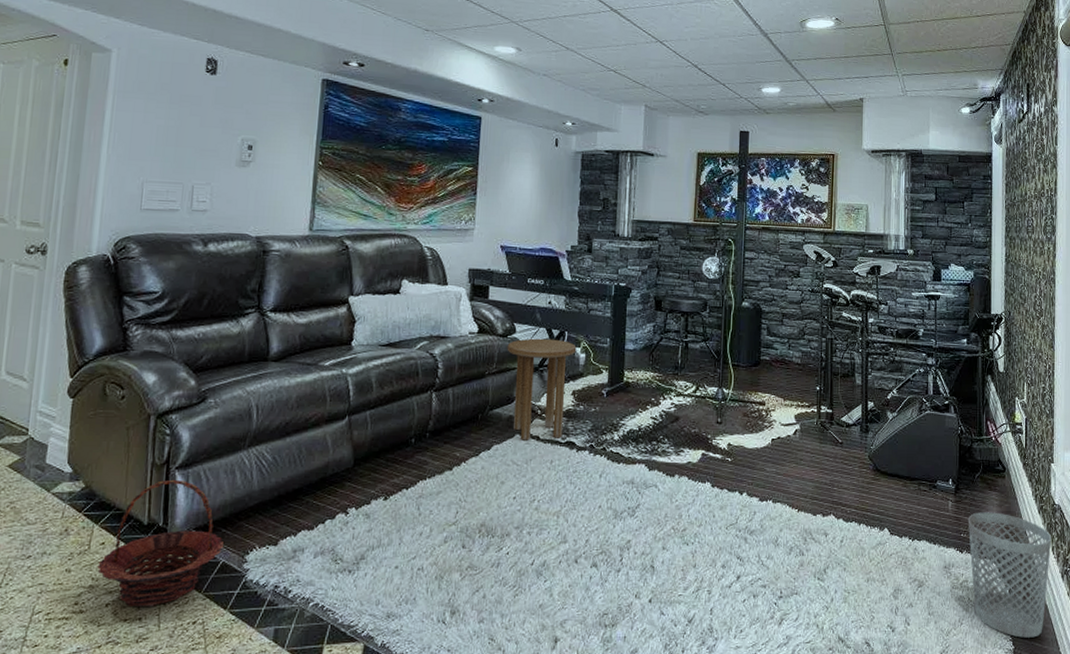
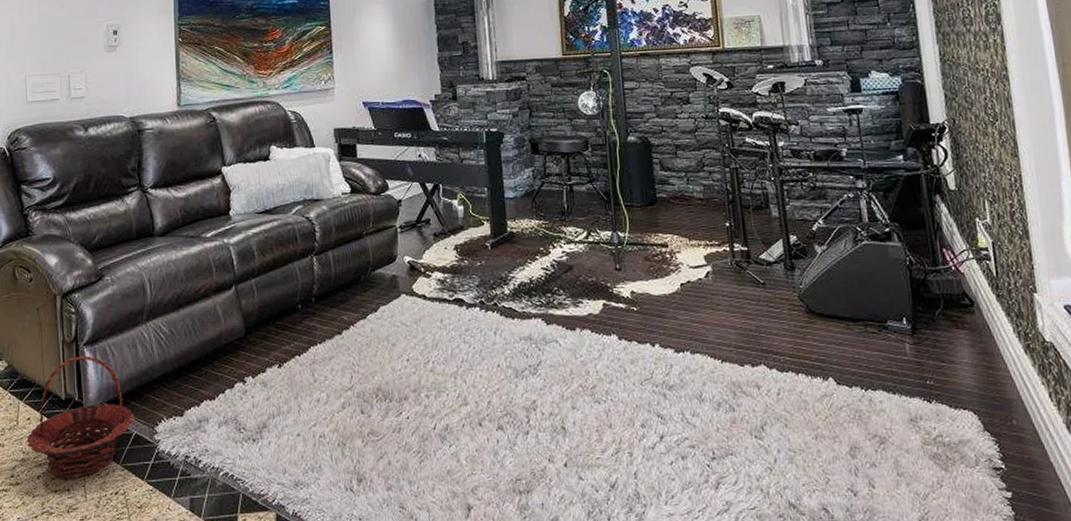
side table: present [507,338,577,441] -> none [381,193,454,300]
wastebasket: present [968,512,1052,638] -> none [932,354,1051,502]

